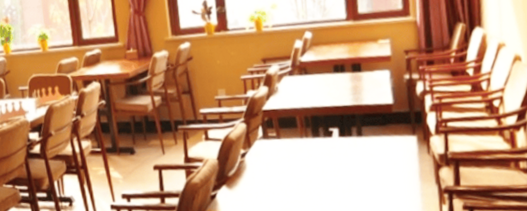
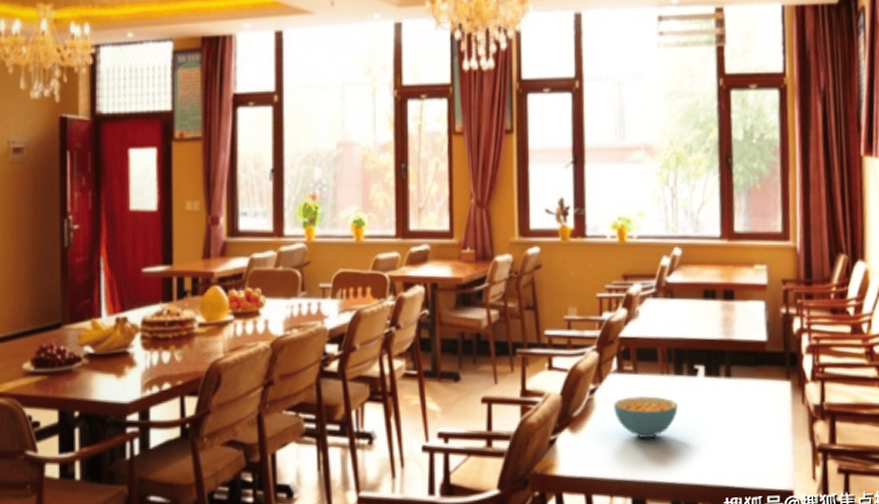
cereal bowl: none [262,155,317,190] -> present [614,395,678,439]

